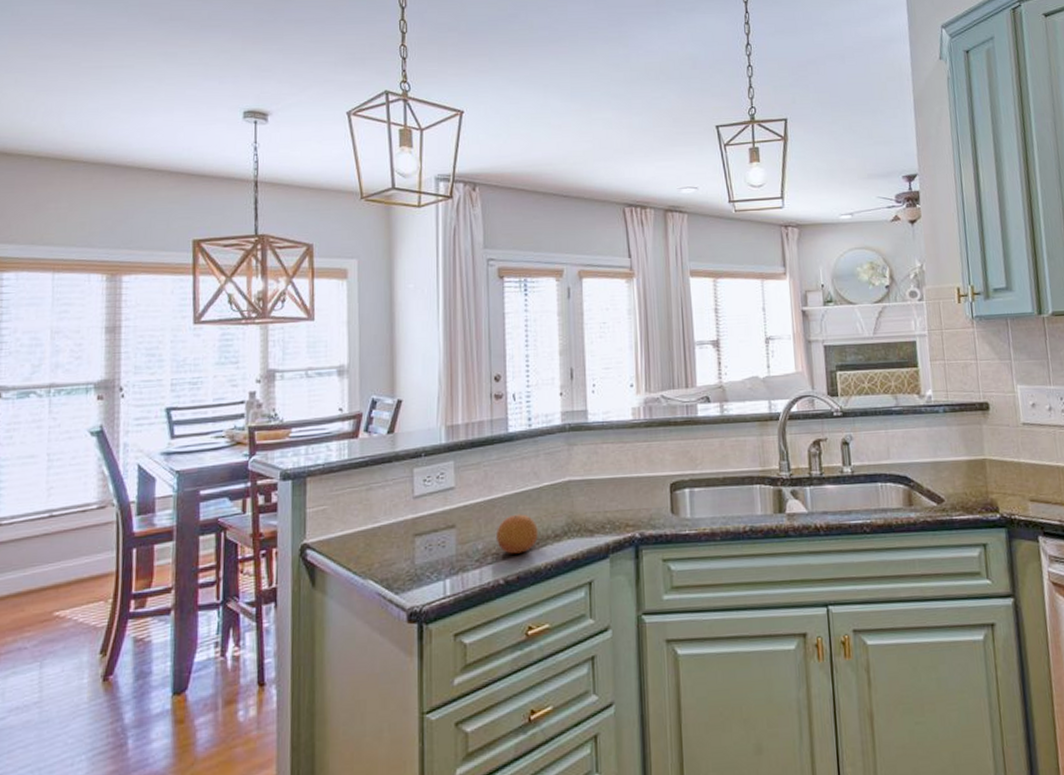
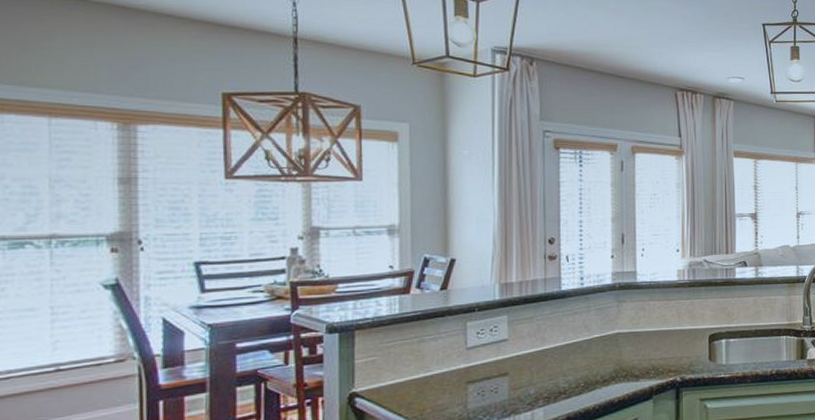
fruit: present [497,514,538,554] -> none [548,362,587,398]

